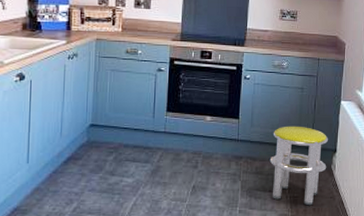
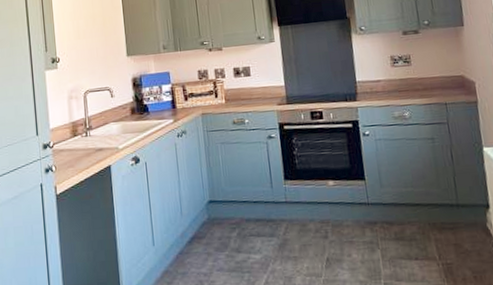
stool: present [269,126,329,206] -> none [407,181,481,274]

